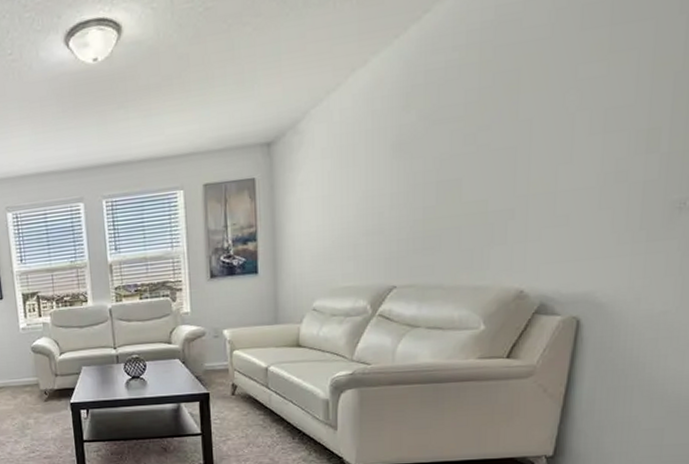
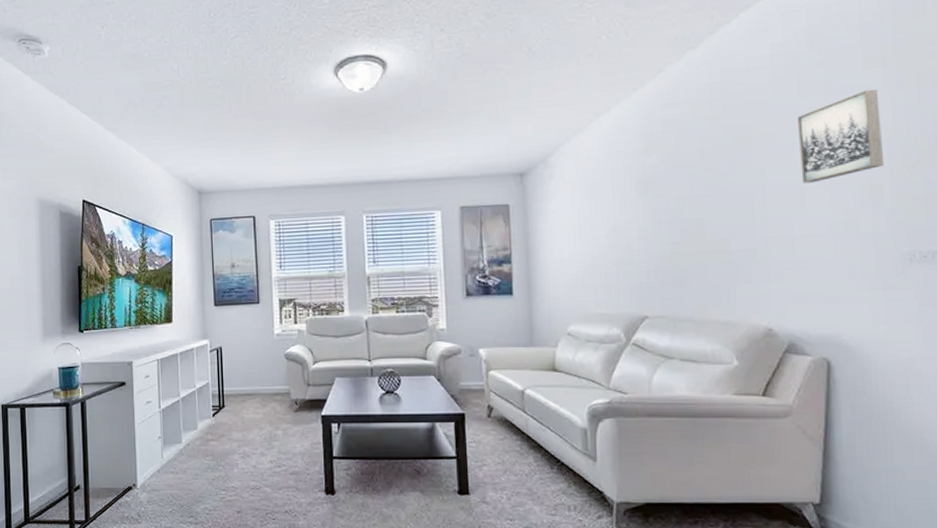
wall art: none [573,14,672,132] -> present [796,89,884,183]

